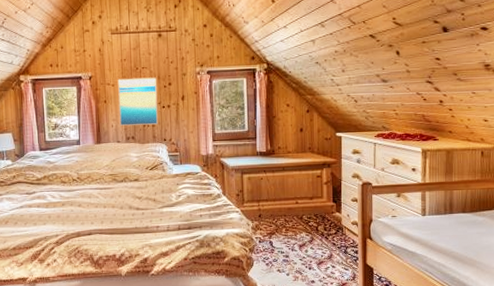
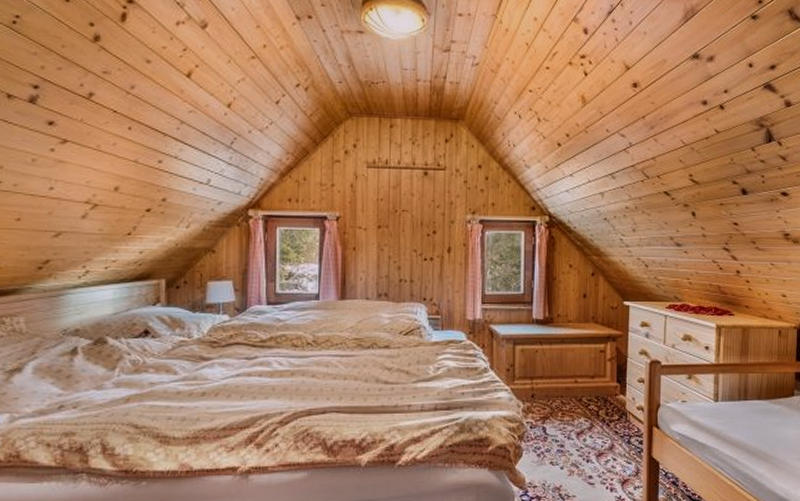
wall art: present [118,77,159,126] -> none [370,222,419,280]

